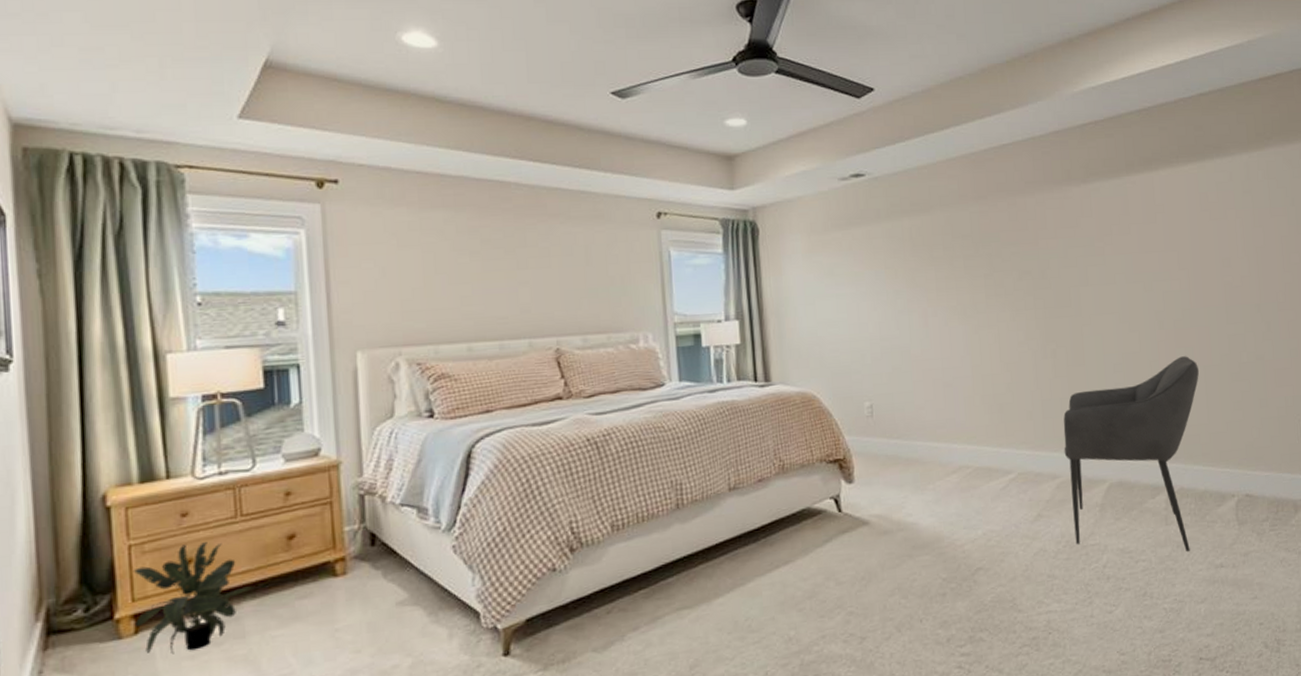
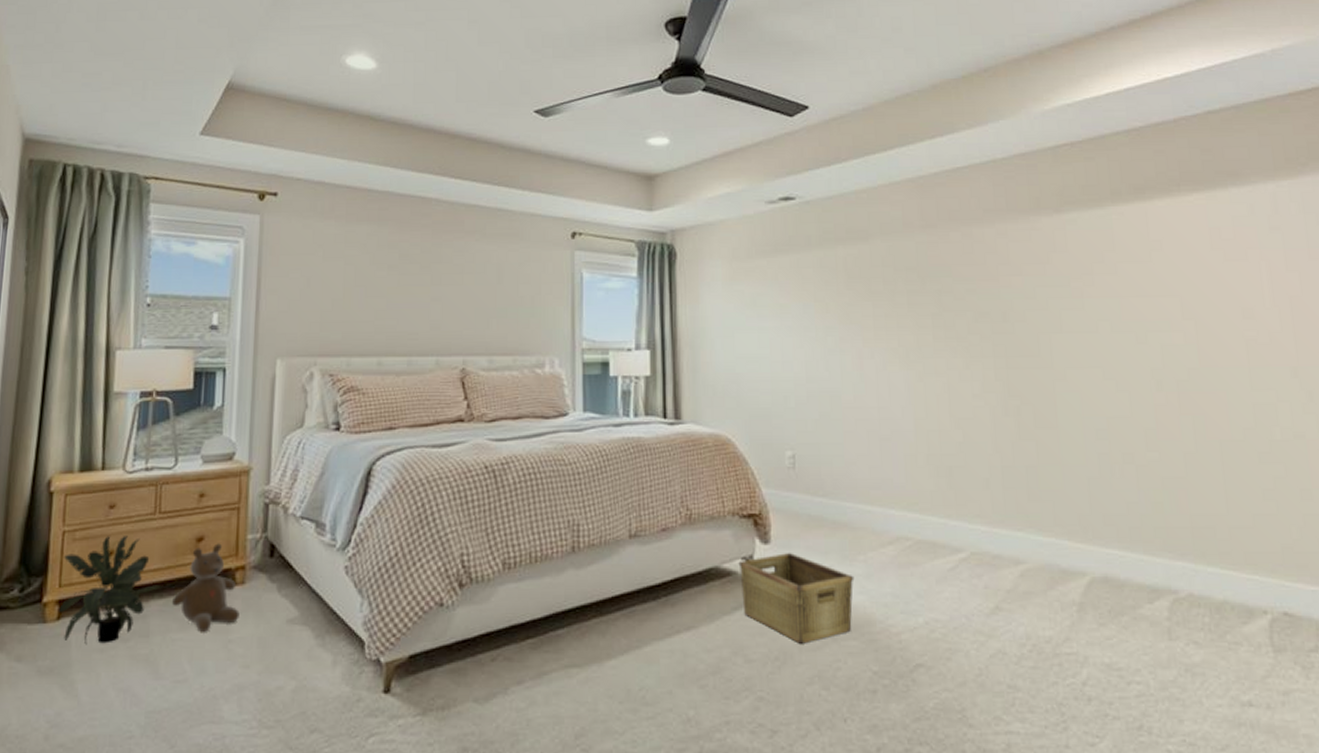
stuffed bear: none [266,538,344,626] -> present [171,543,240,632]
hamper: none [827,488,926,564] -> present [738,552,855,644]
armchair: present [1063,356,1200,553] -> none [1029,426,1214,680]

